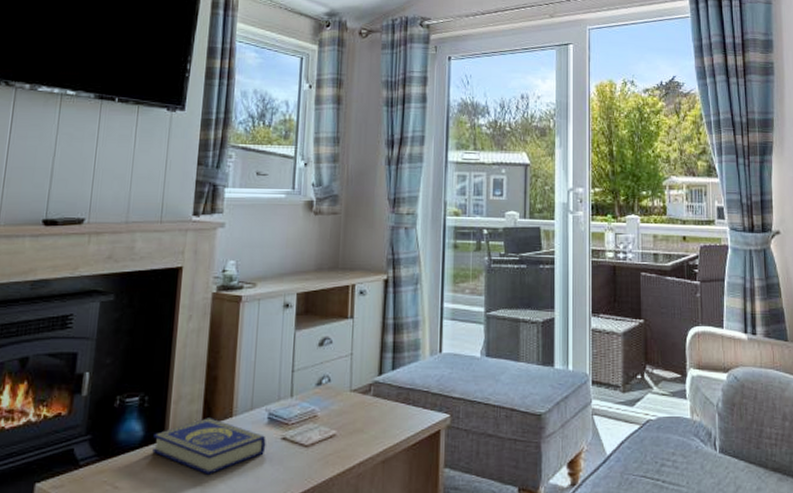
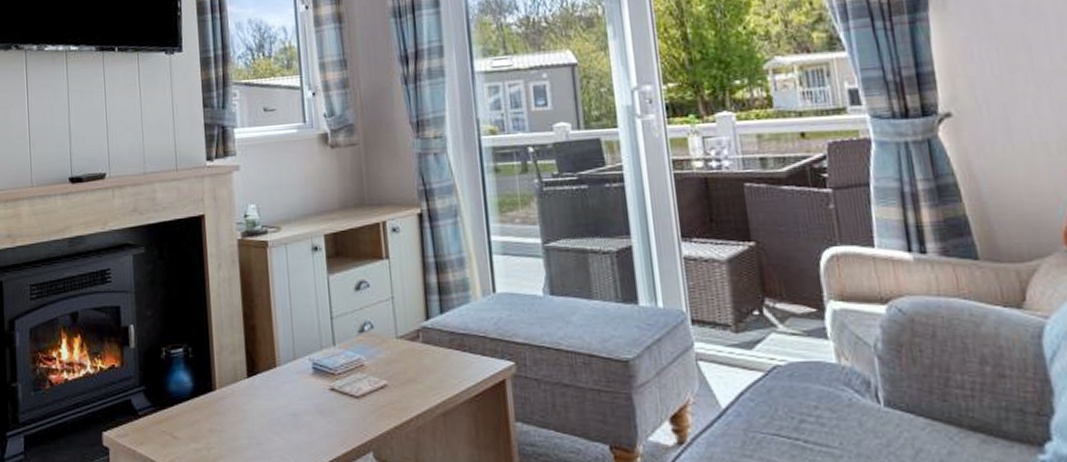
book: present [152,418,266,475] -> none [202,368,315,426]

